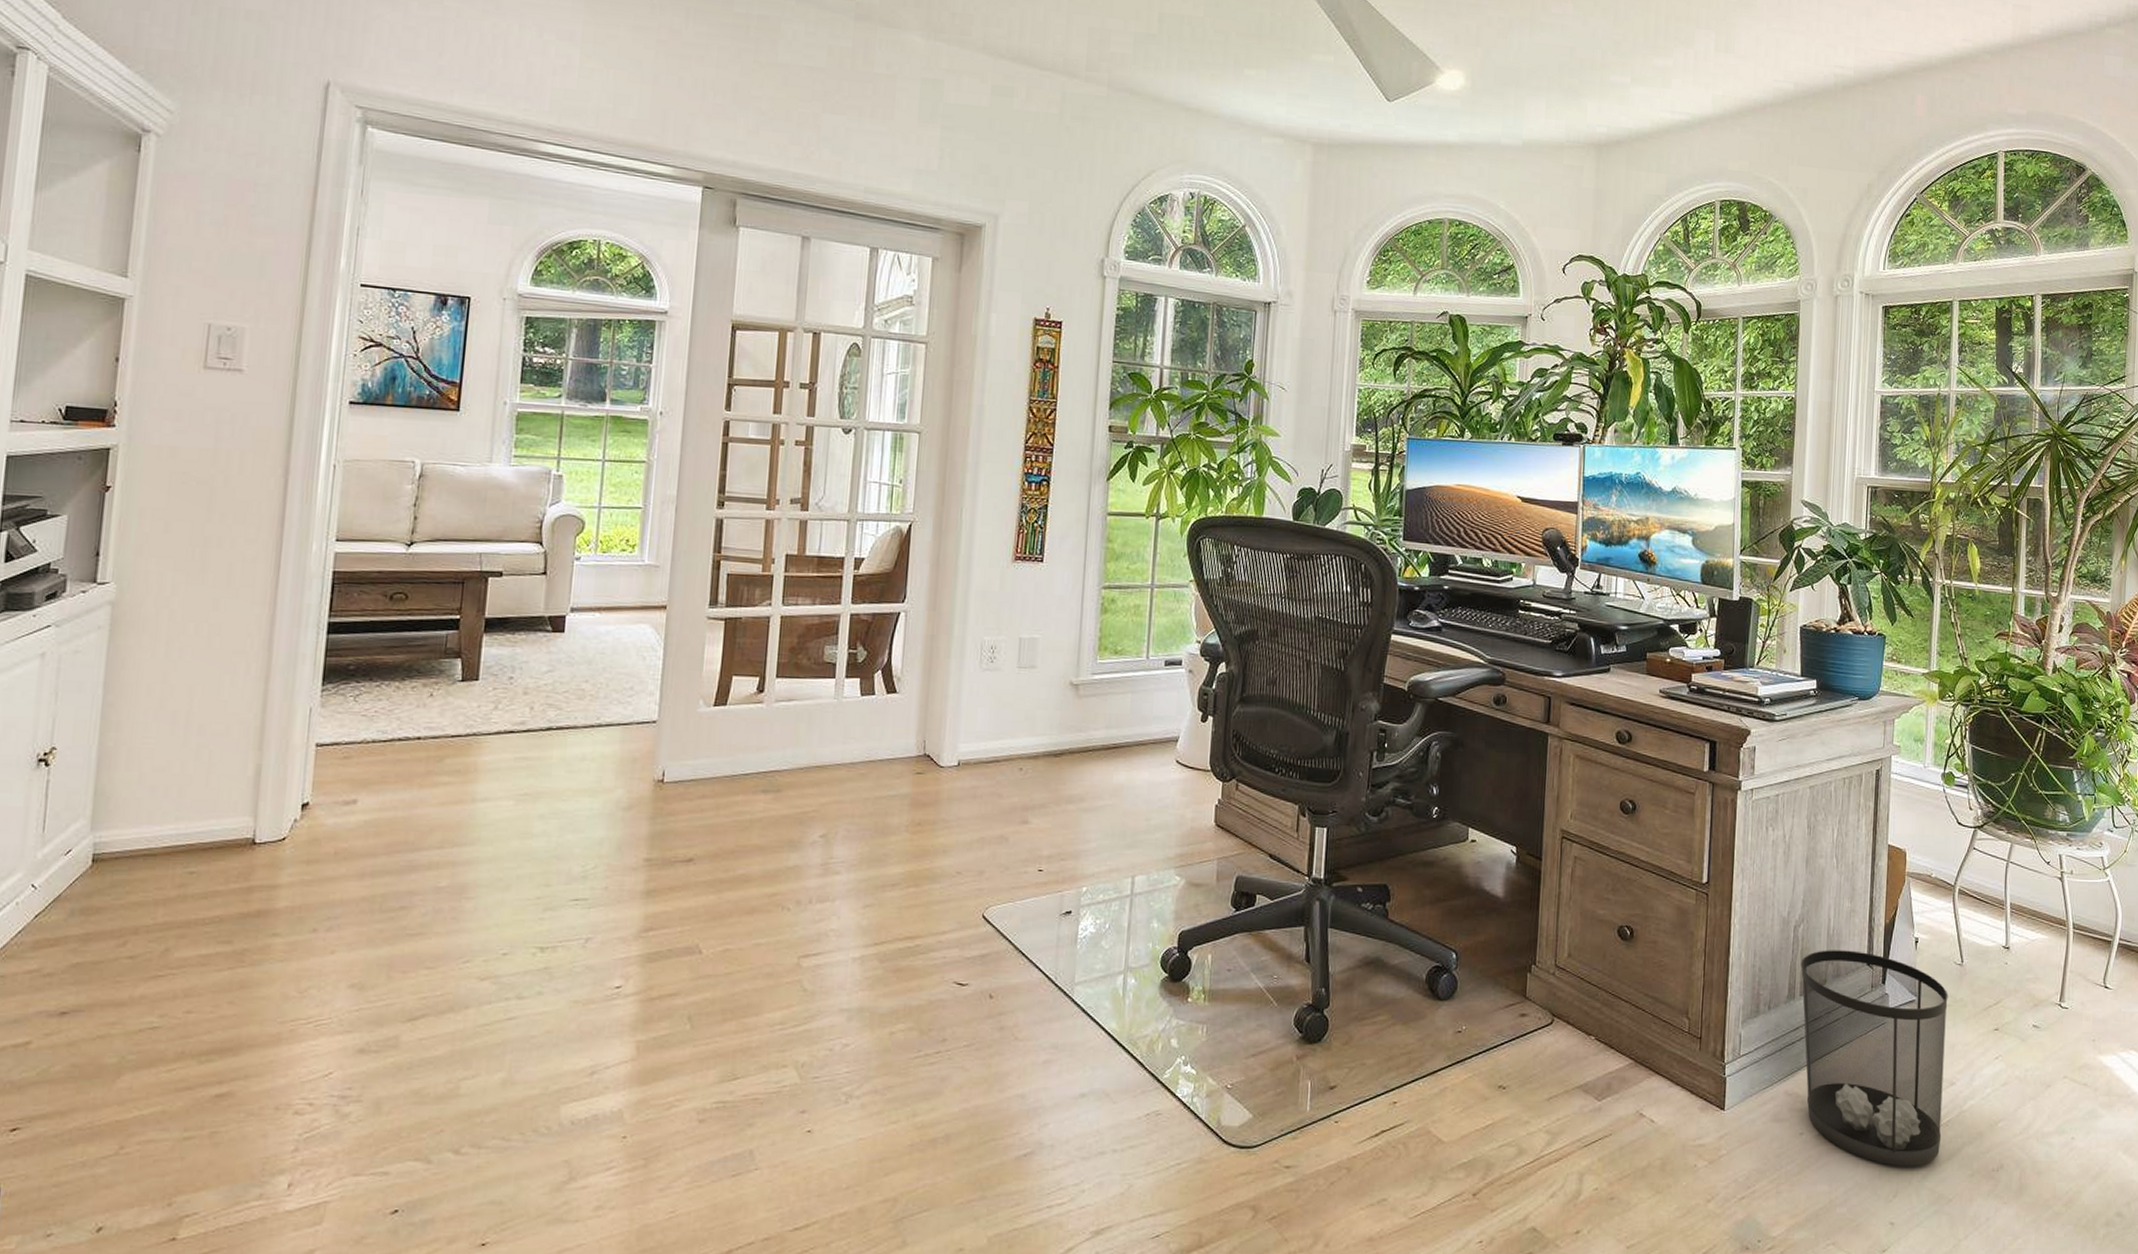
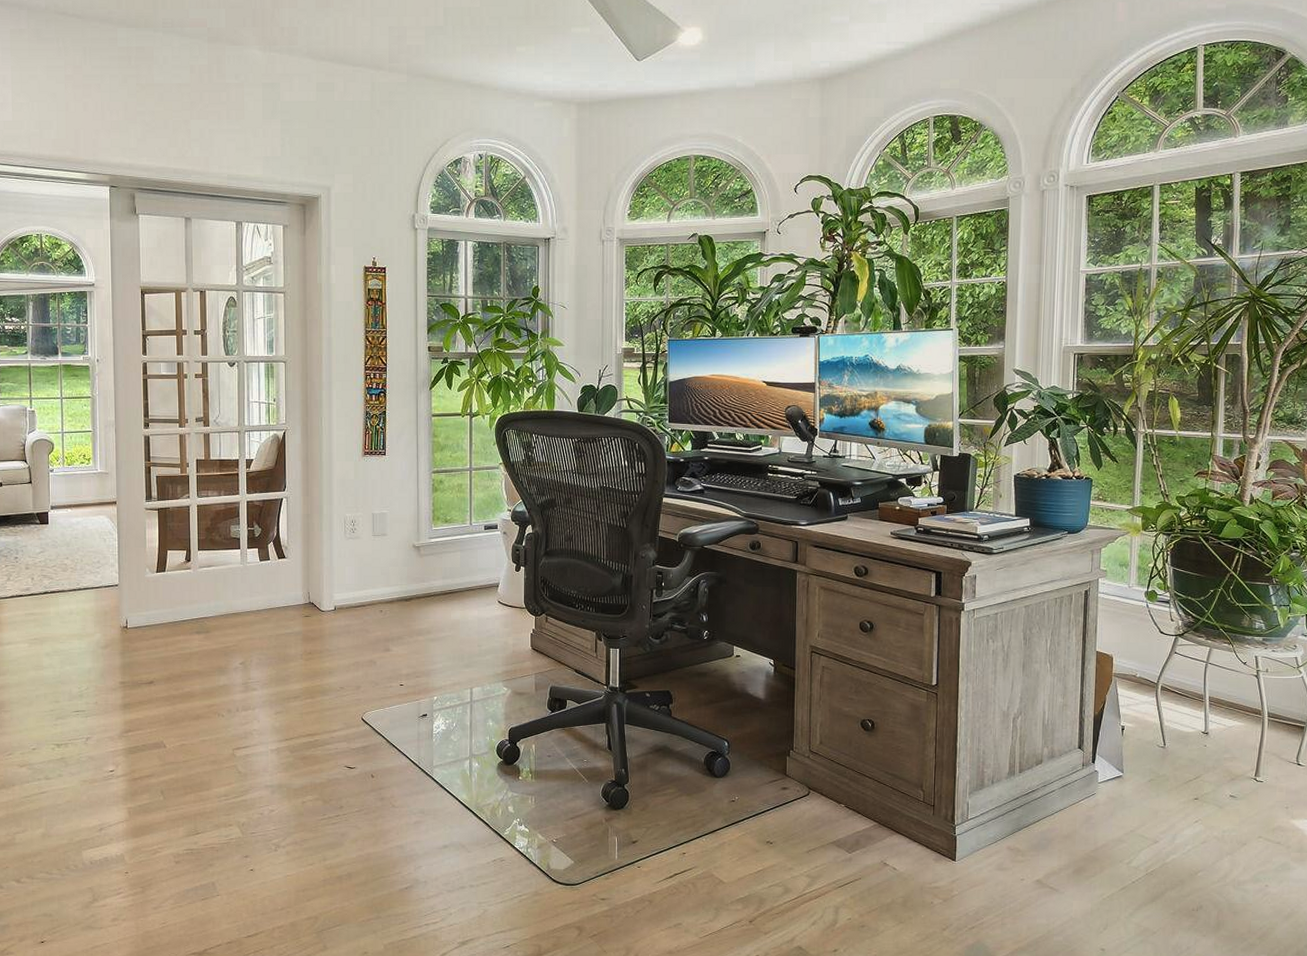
waste bin: present [1800,950,1948,1166] -> none [1019,736,1152,906]

